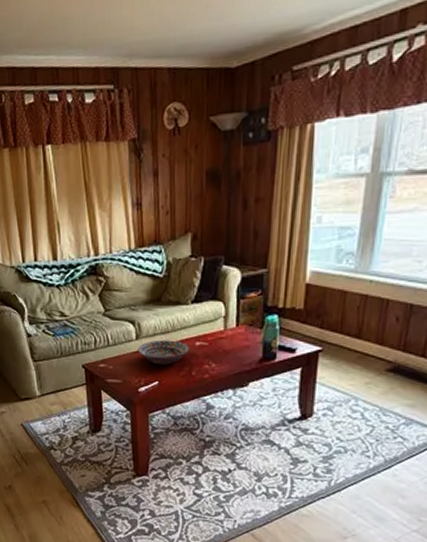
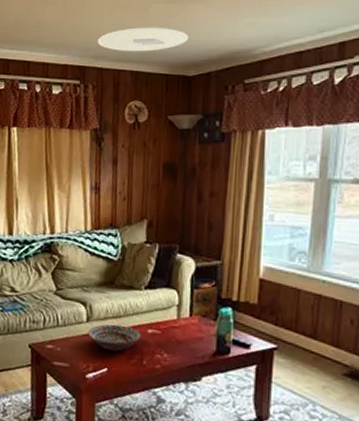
ceiling light: none [129,10,231,46] -> present [97,27,189,52]

